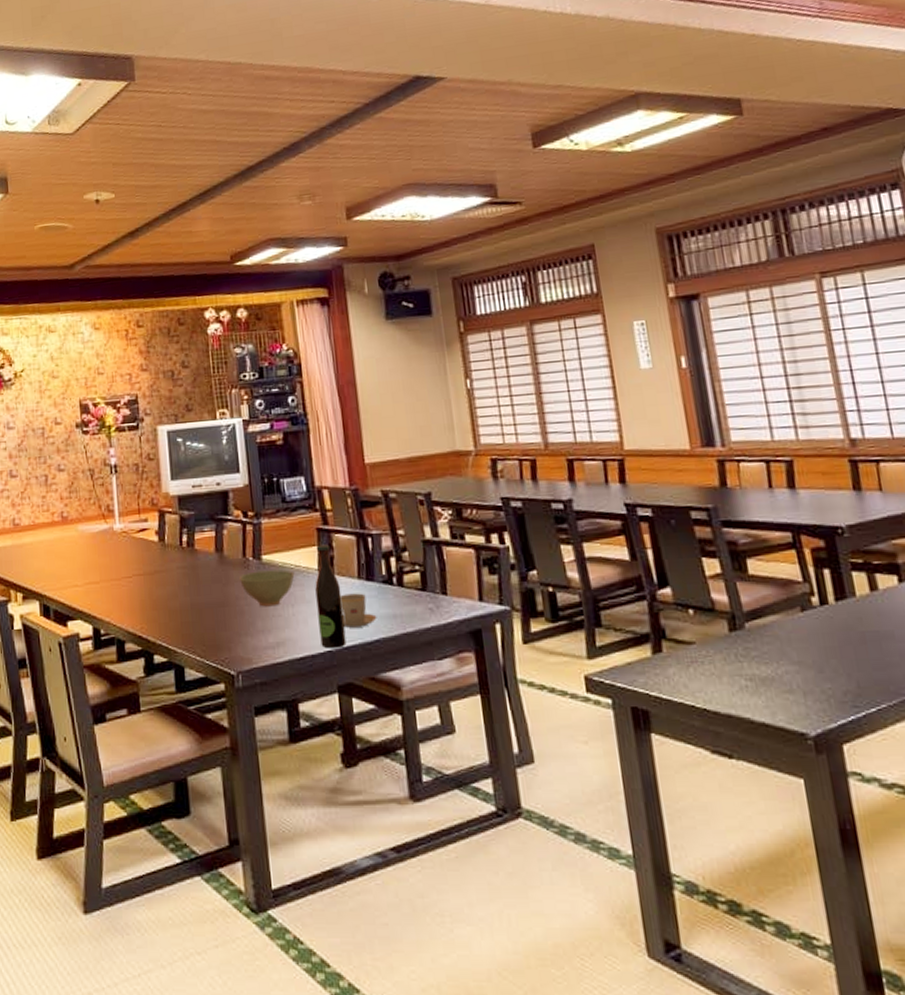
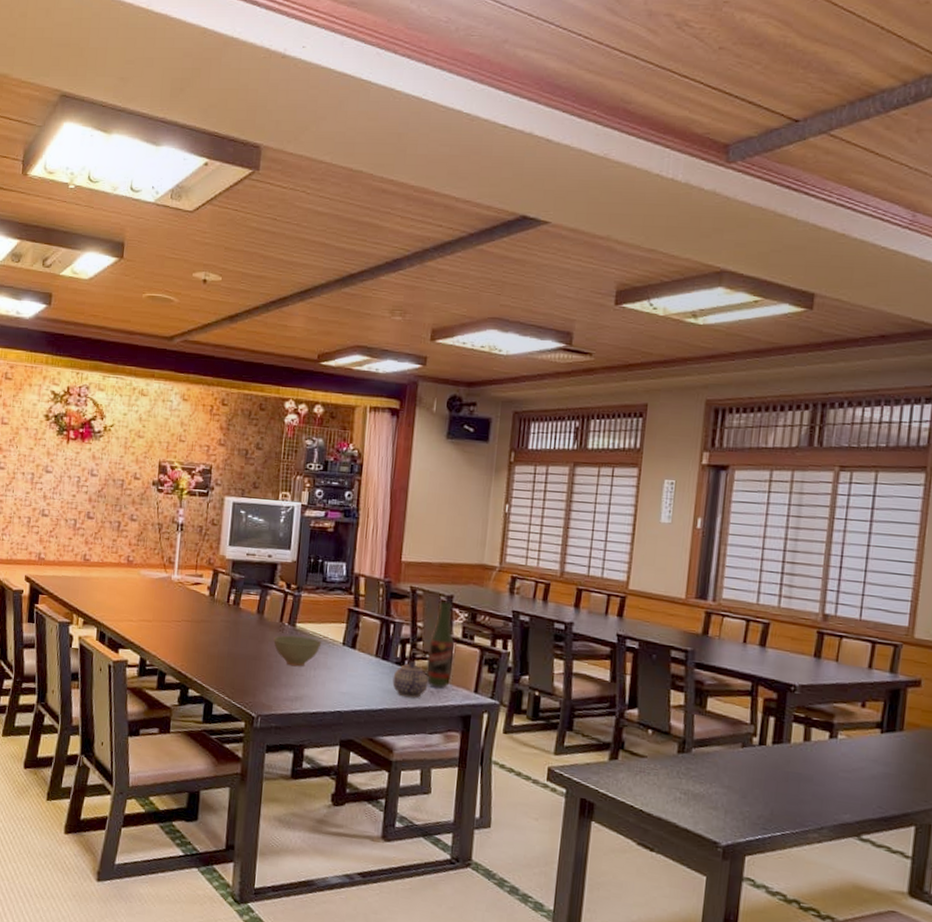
bottle: present [315,544,347,649] -> none [333,622,359,711]
teacup: present [340,593,377,628] -> none [355,667,385,697]
teapot: none [383,577,425,621] -> present [392,661,429,698]
beer bottle: none [414,498,449,604] -> present [426,599,454,689]

